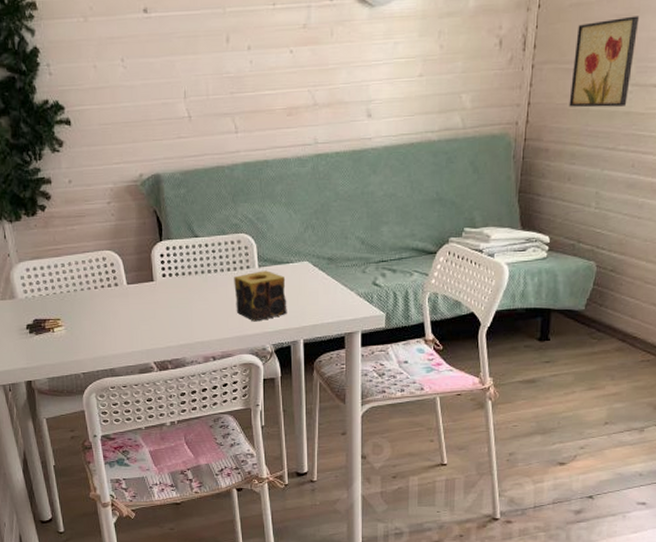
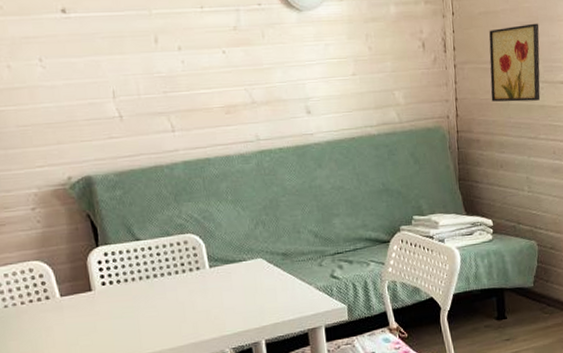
candle: present [234,270,287,322] -> none [183,270,245,326]

